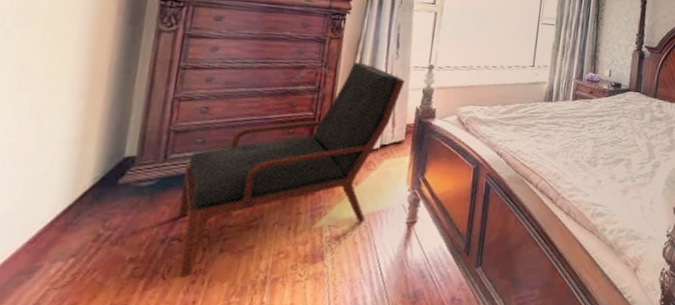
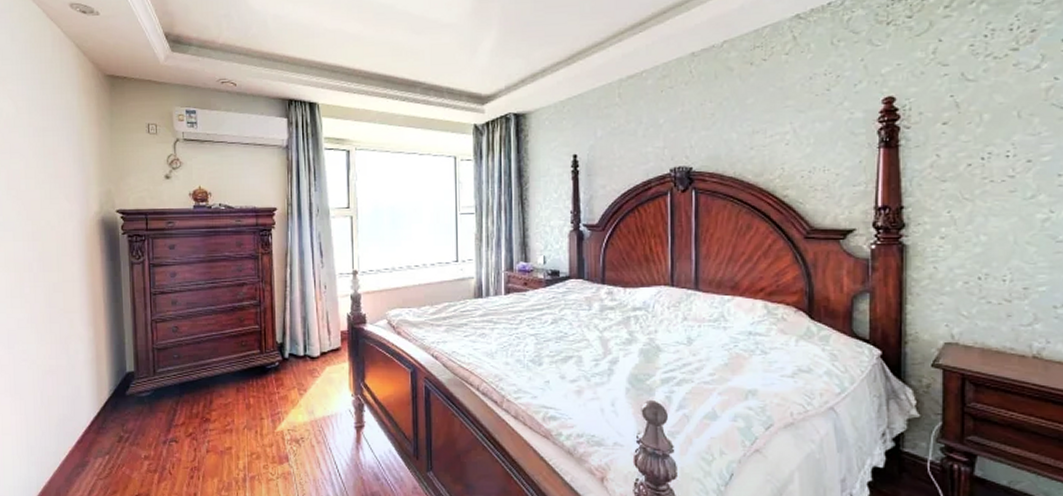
armchair: present [177,62,405,277] -> none [170,275,333,473]

